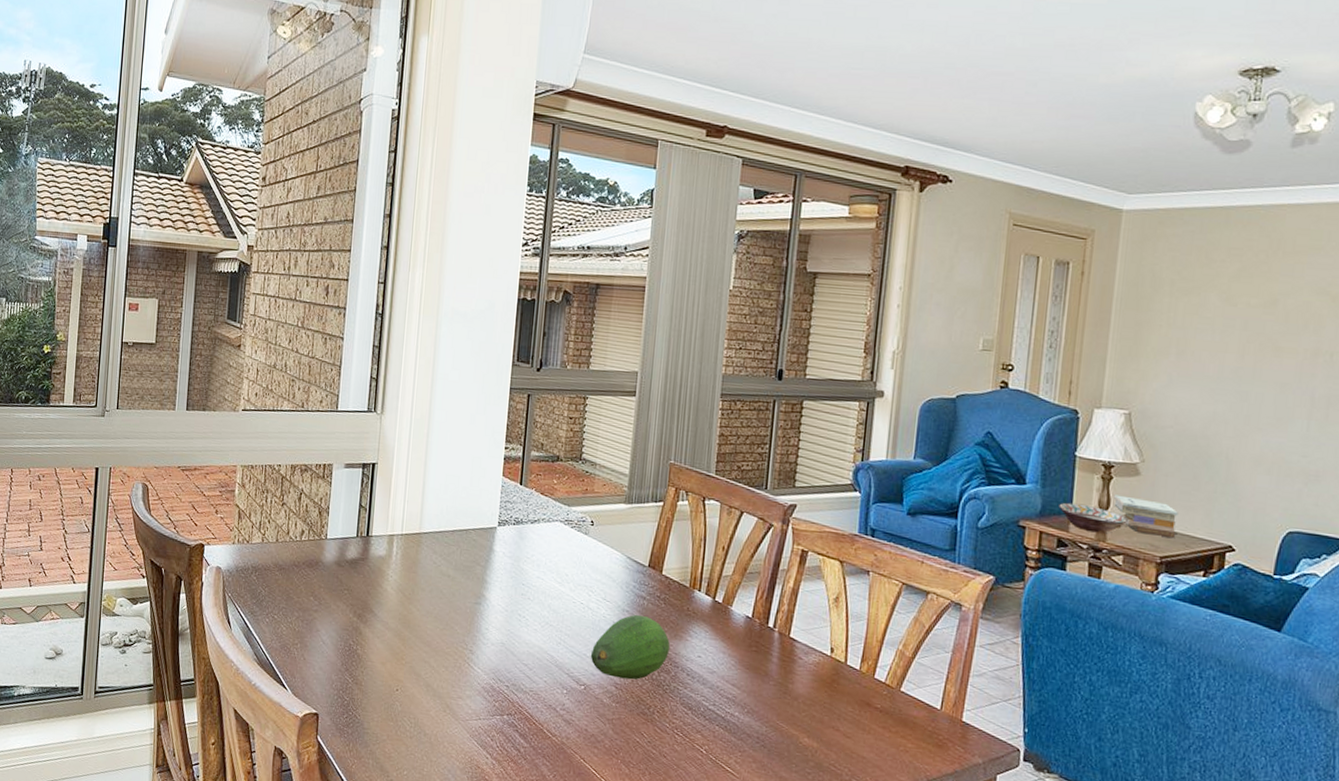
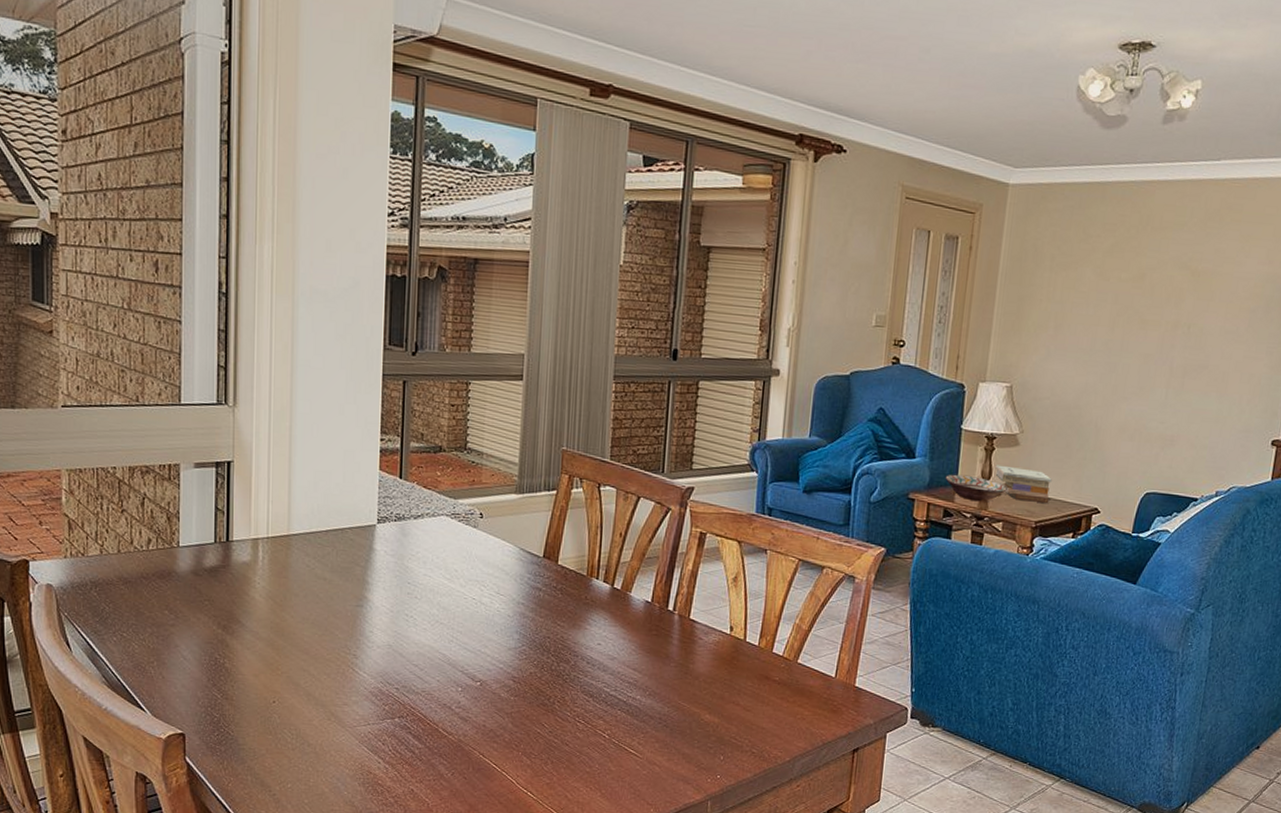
fruit: present [590,615,670,680] -> none [485,607,569,672]

